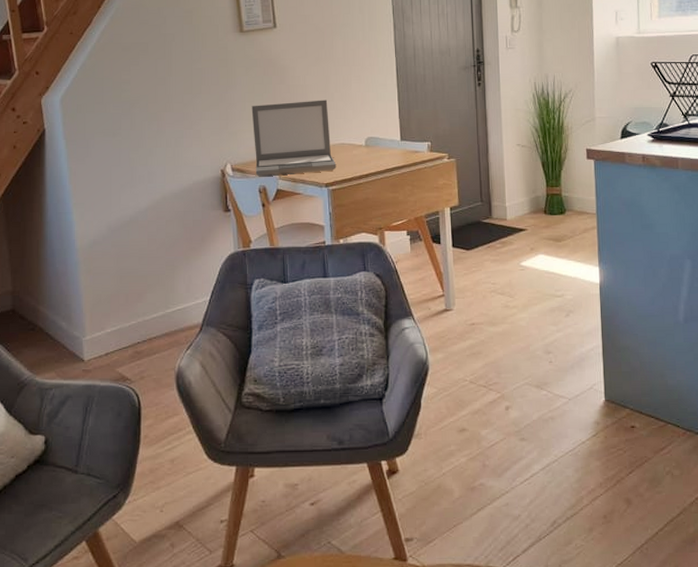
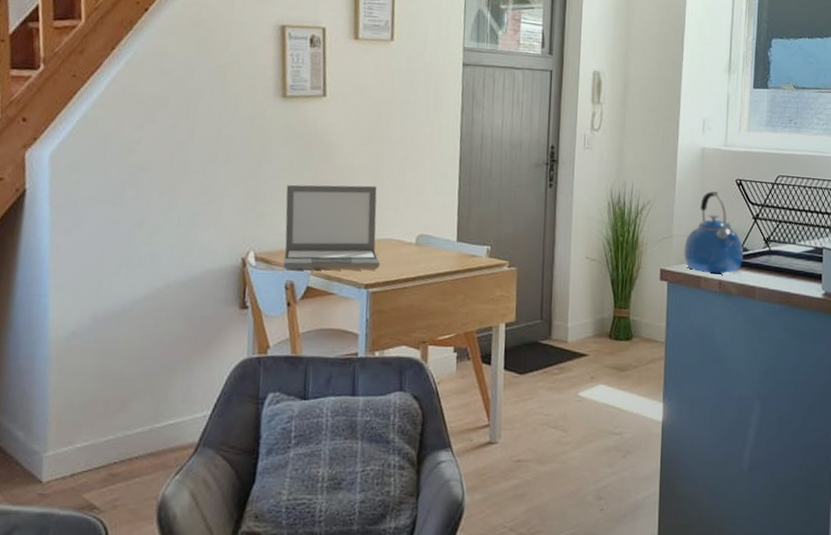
kettle: none [607,75,665,149] -> present [684,191,744,274]

